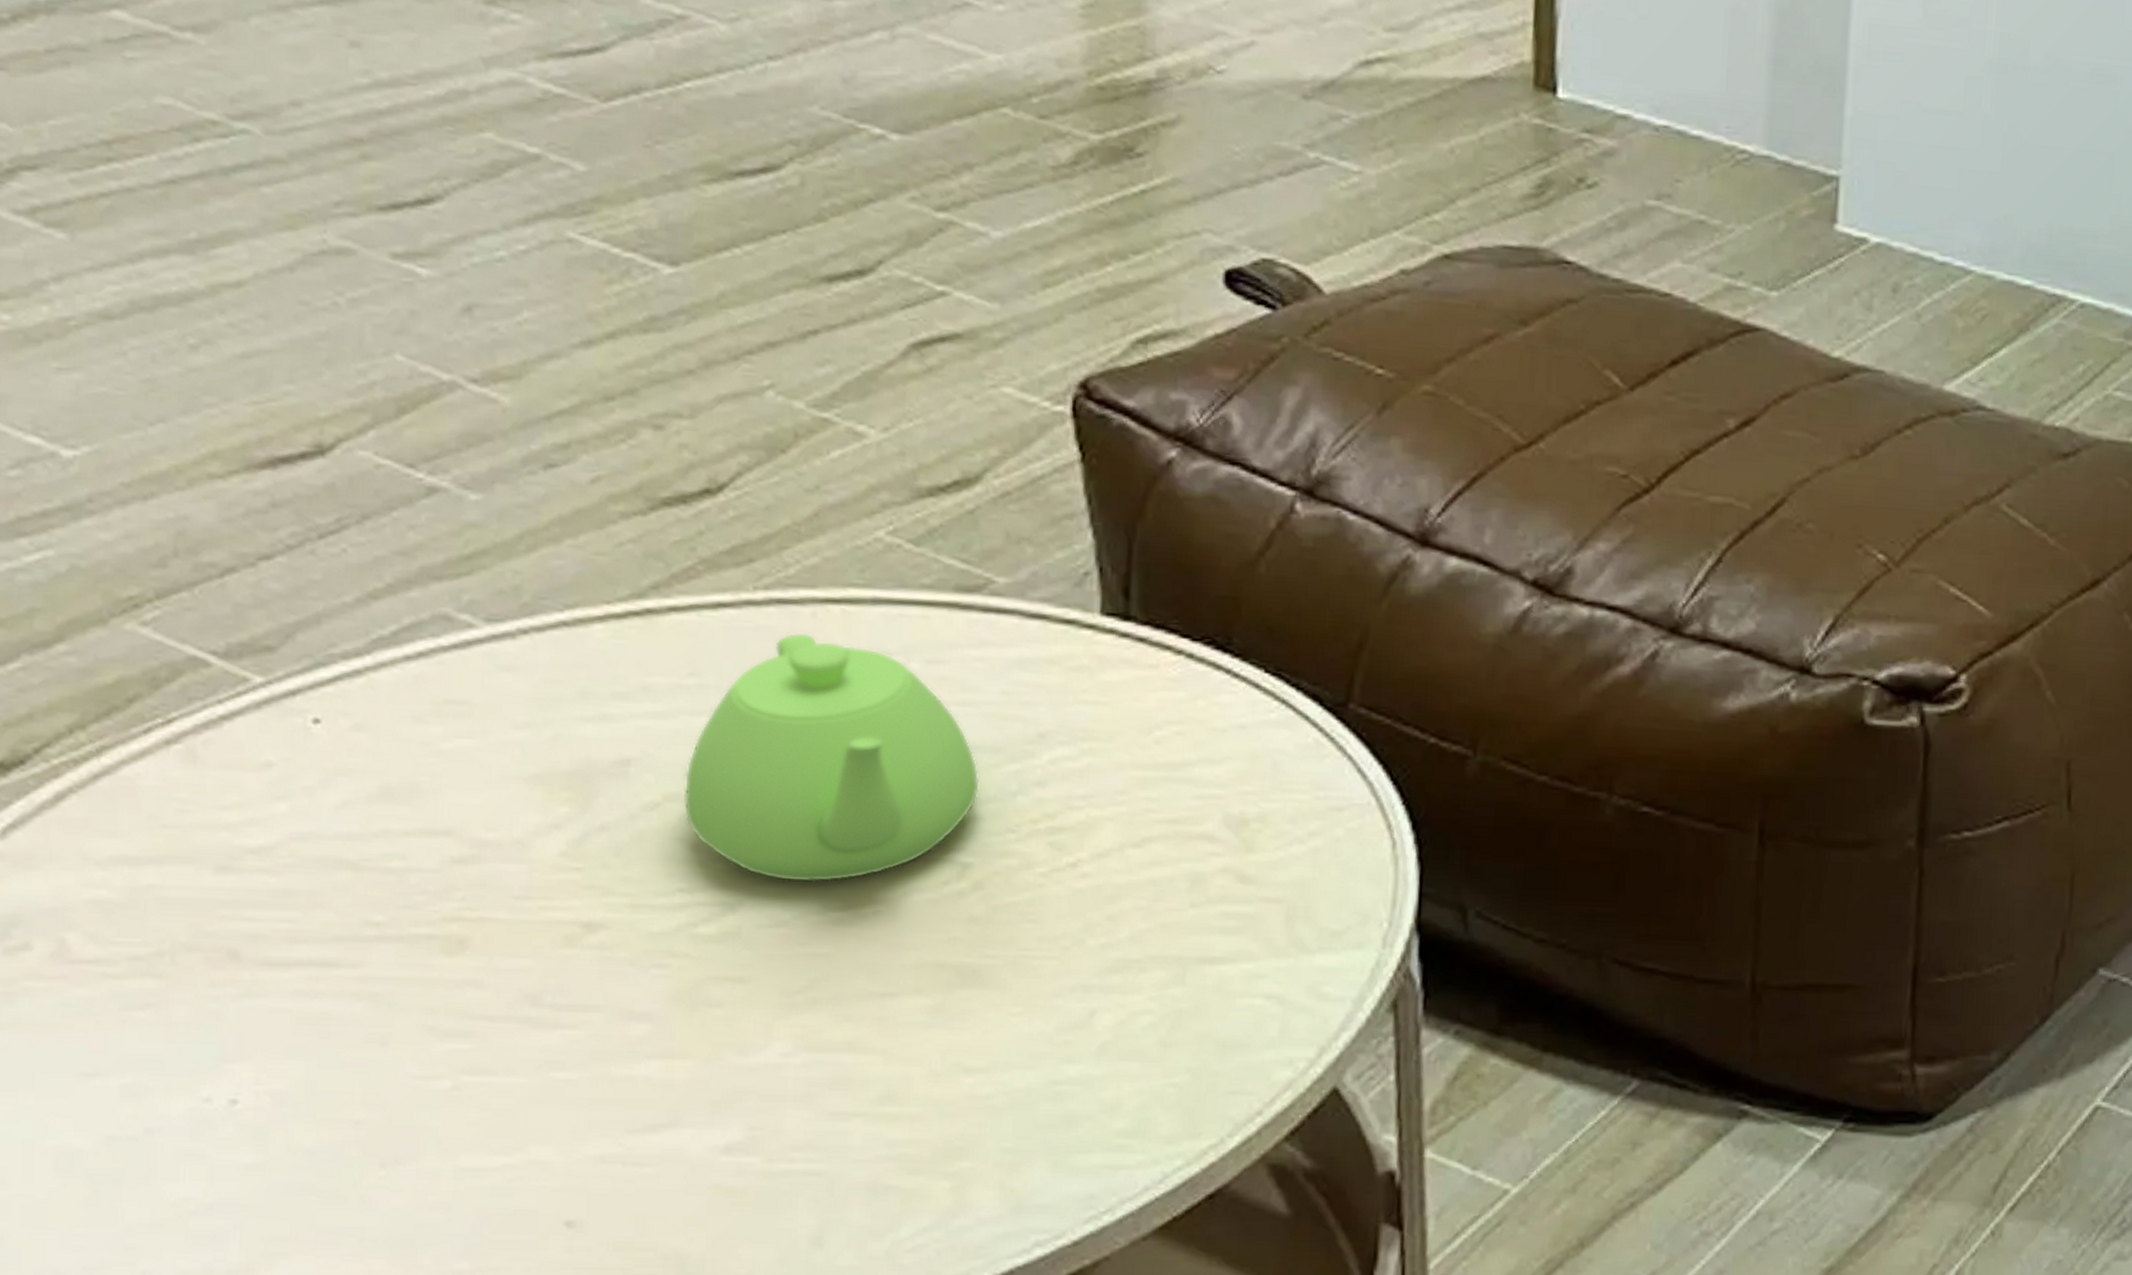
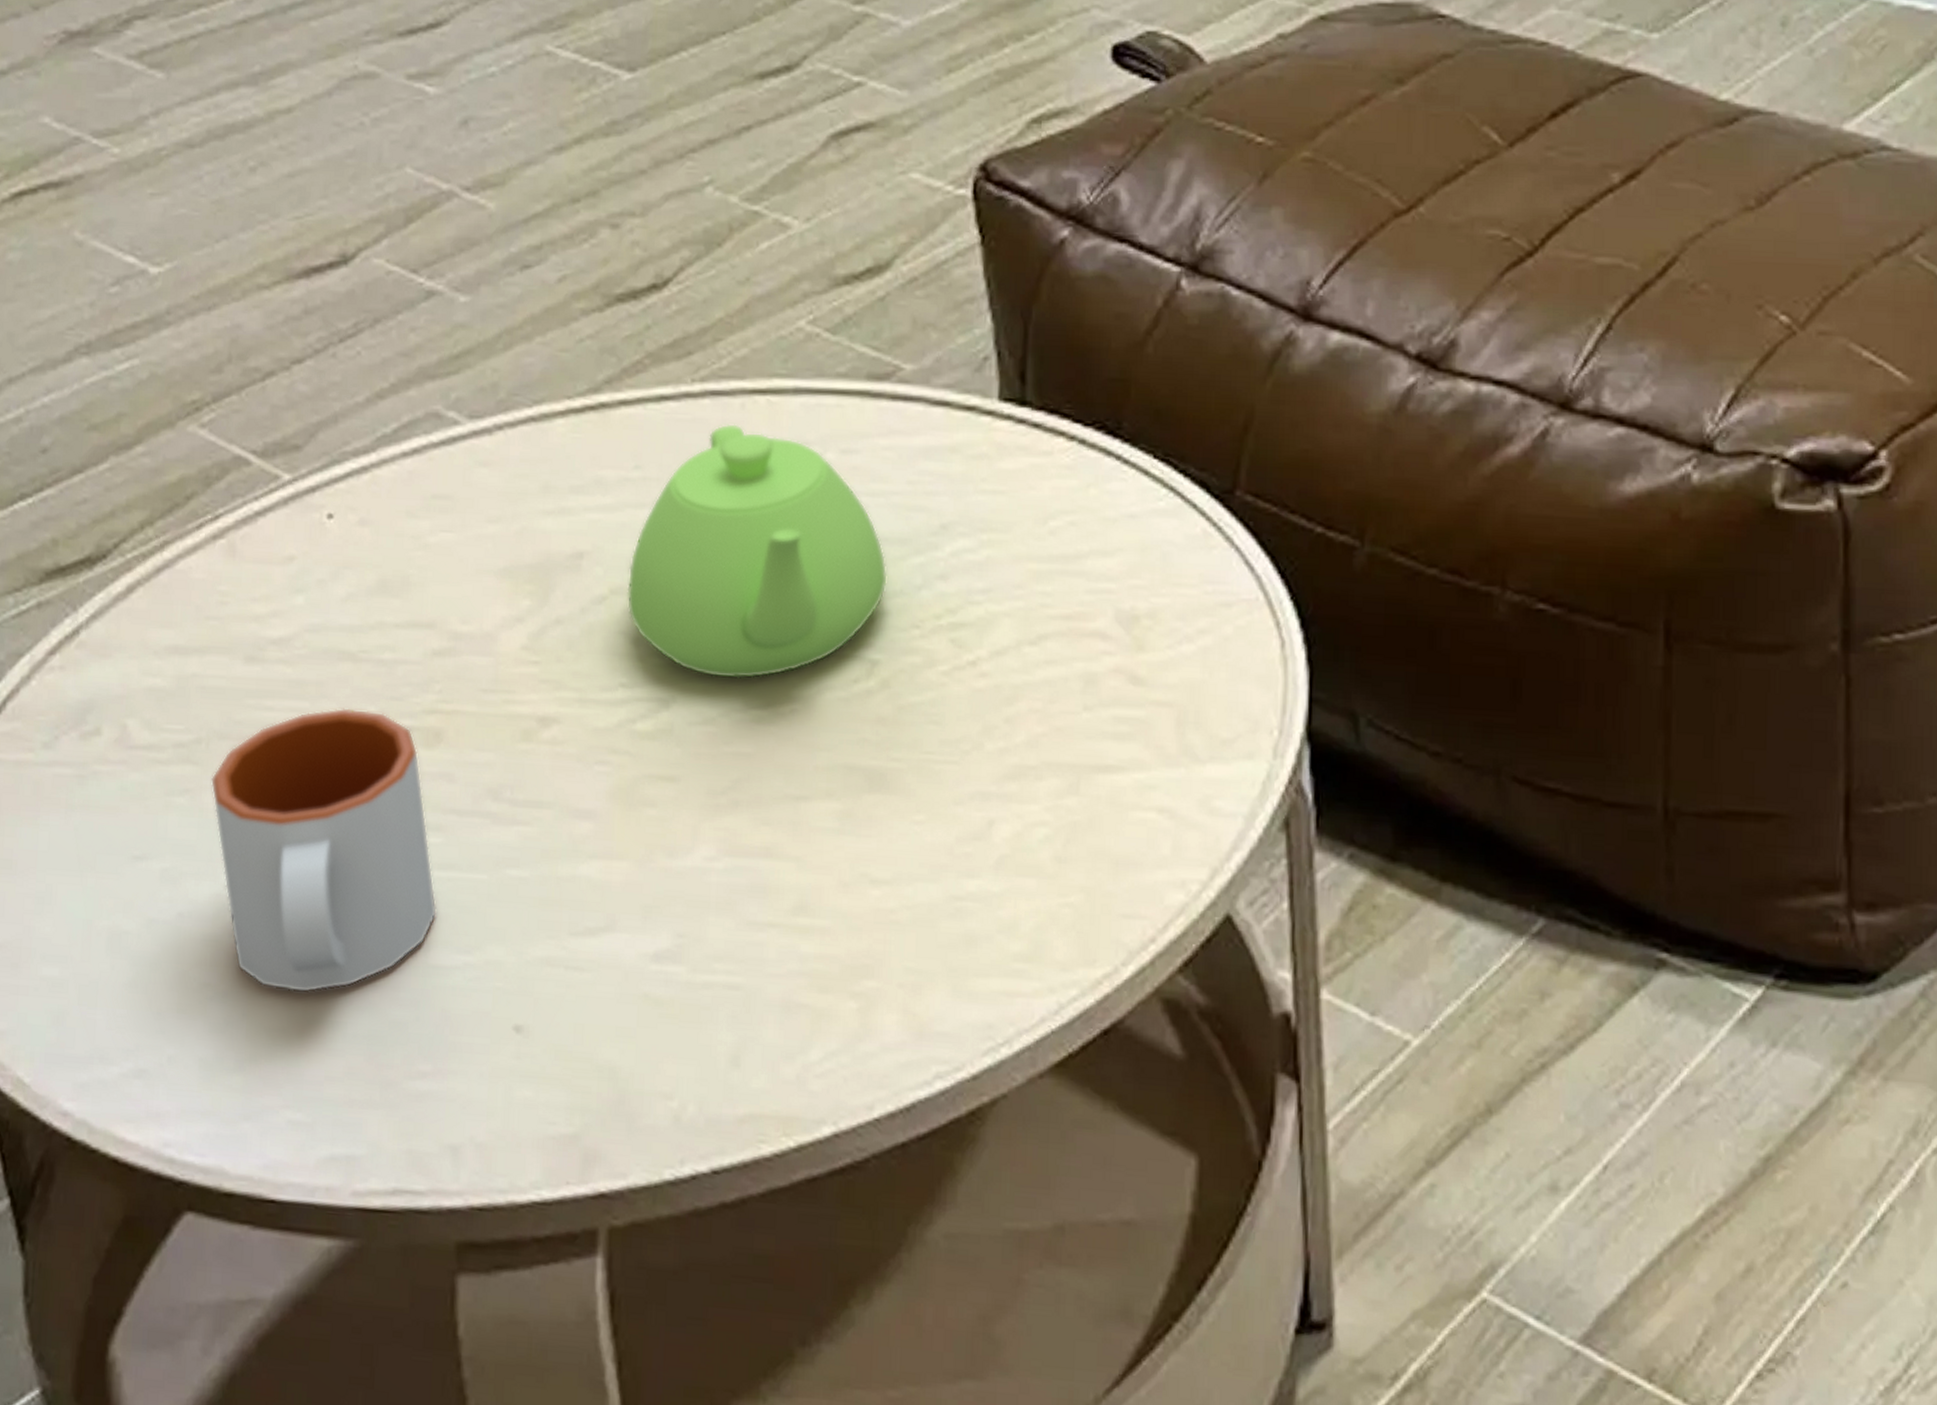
mug: none [178,917,468,1202] -> present [210,708,437,993]

